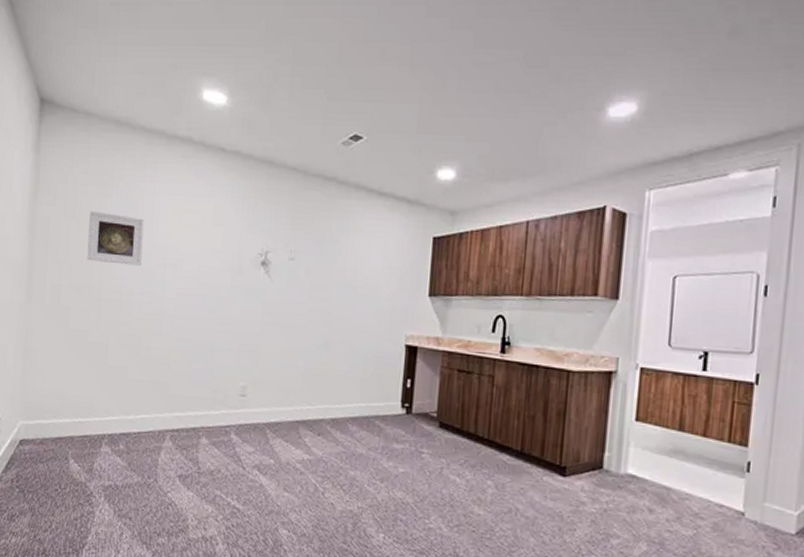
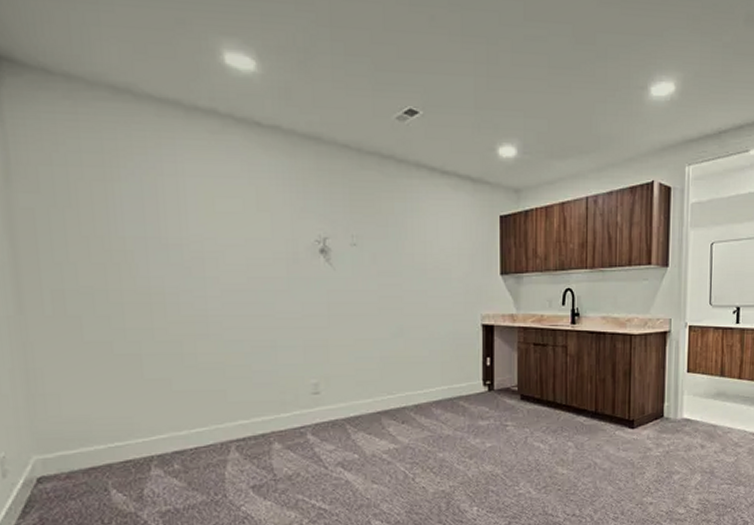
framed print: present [87,211,144,266] -> none [91,198,172,261]

